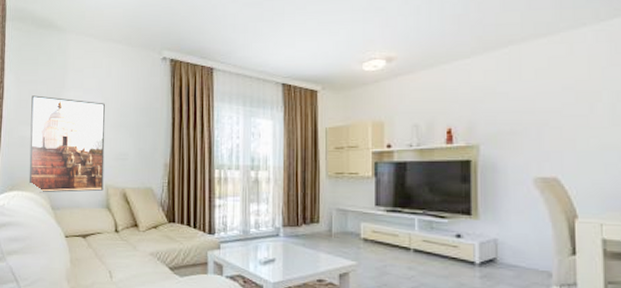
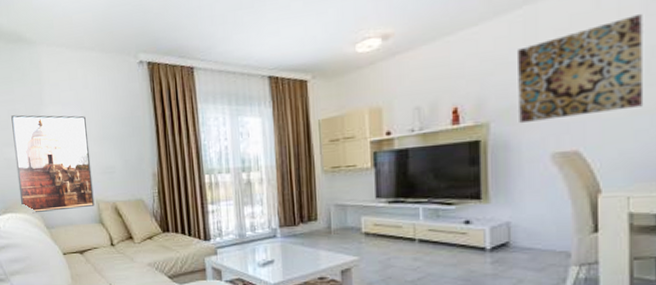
wall art: none [504,64,612,149] -> present [518,14,644,124]

